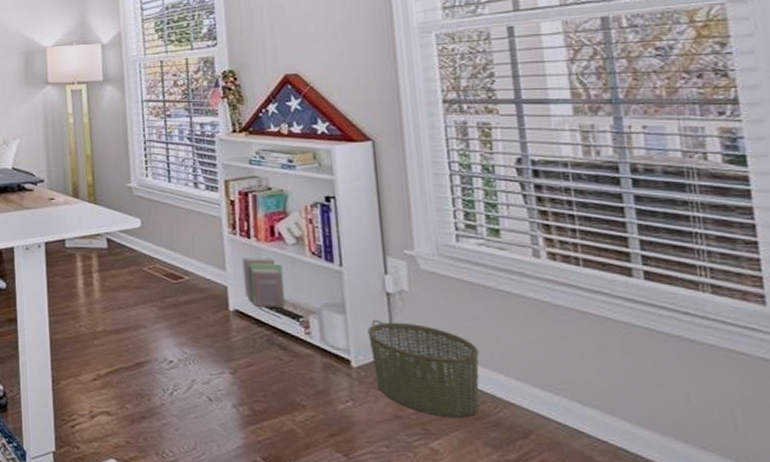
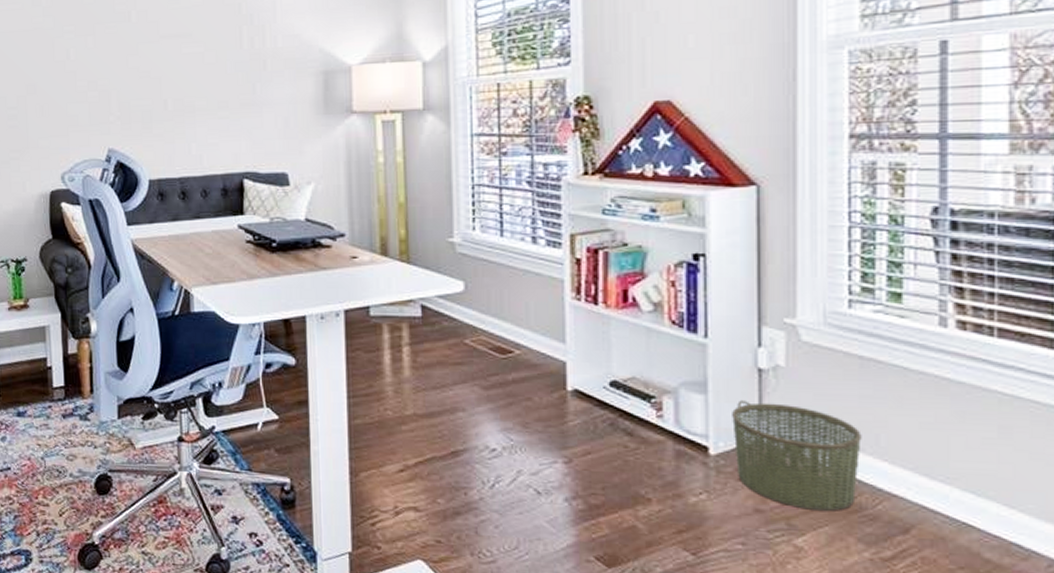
books: present [242,258,285,308] -> none [585,328,635,386]

